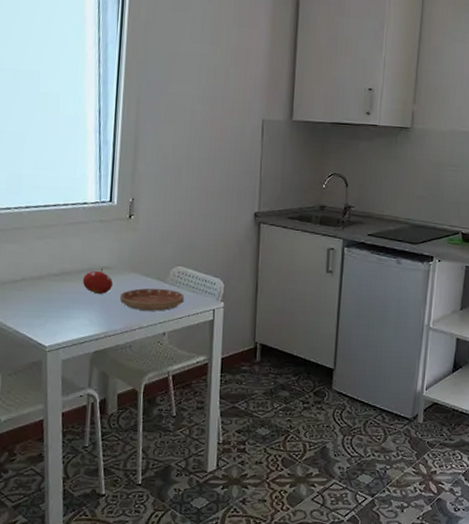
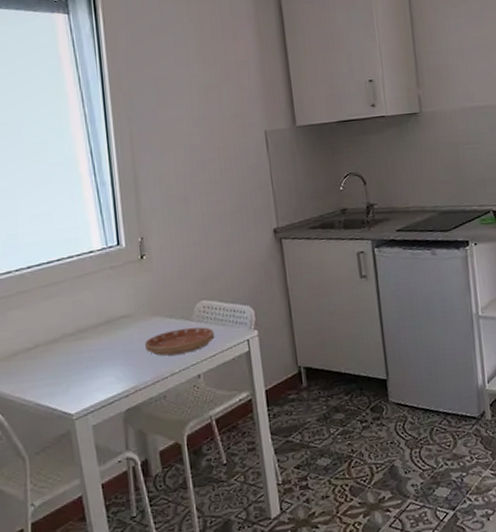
fruit: present [82,268,113,294] -> none [101,317,135,347]

